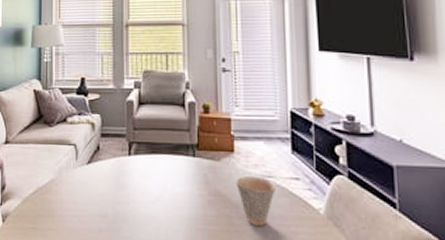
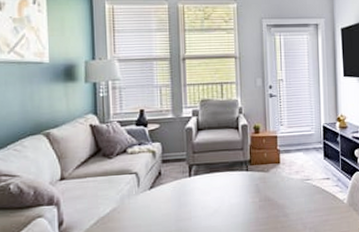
cup: present [235,175,276,226] -> none [281,181,312,220]

